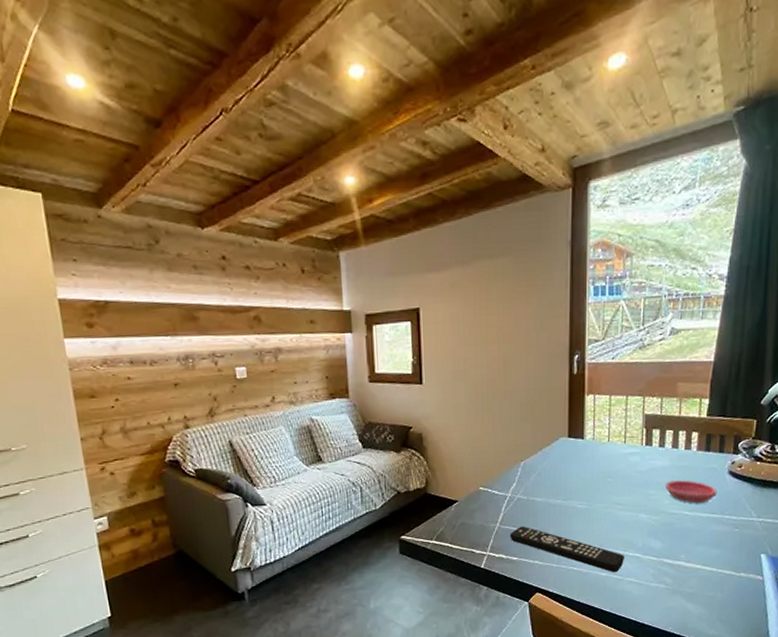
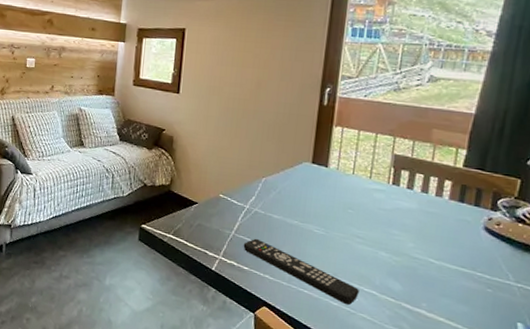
saucer: present [666,480,717,504] -> none [411,224,470,254]

